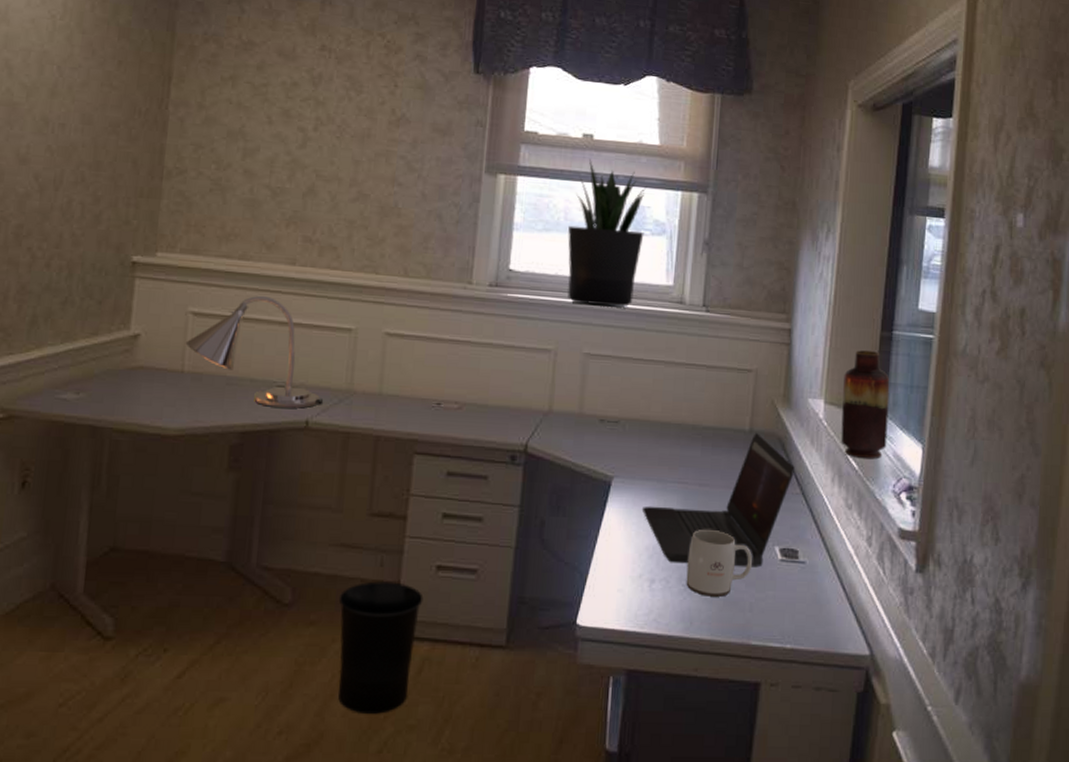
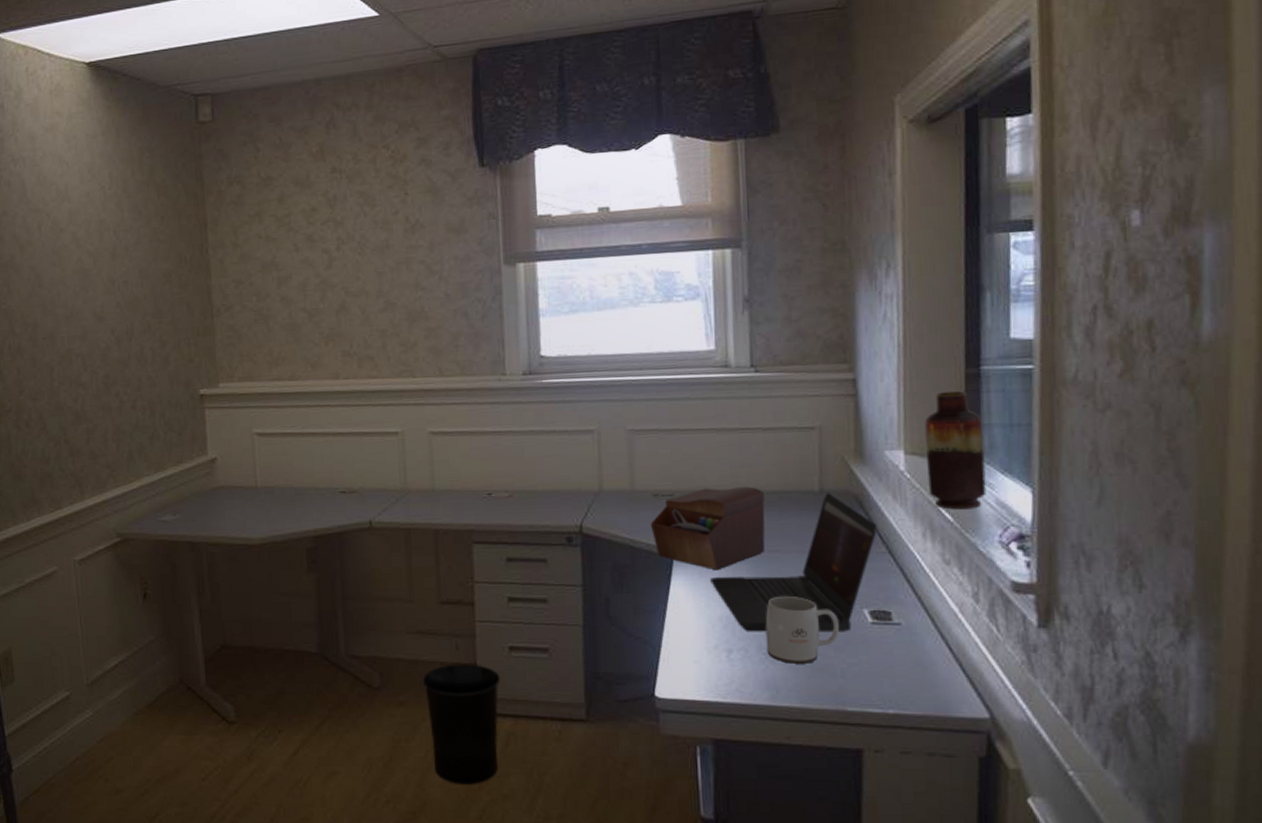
table lamp: present [185,295,323,409] -> none [255,410,382,512]
planter: present [567,159,647,307] -> none [595,232,677,381]
sewing box: none [593,418,701,500] -> present [650,486,766,571]

